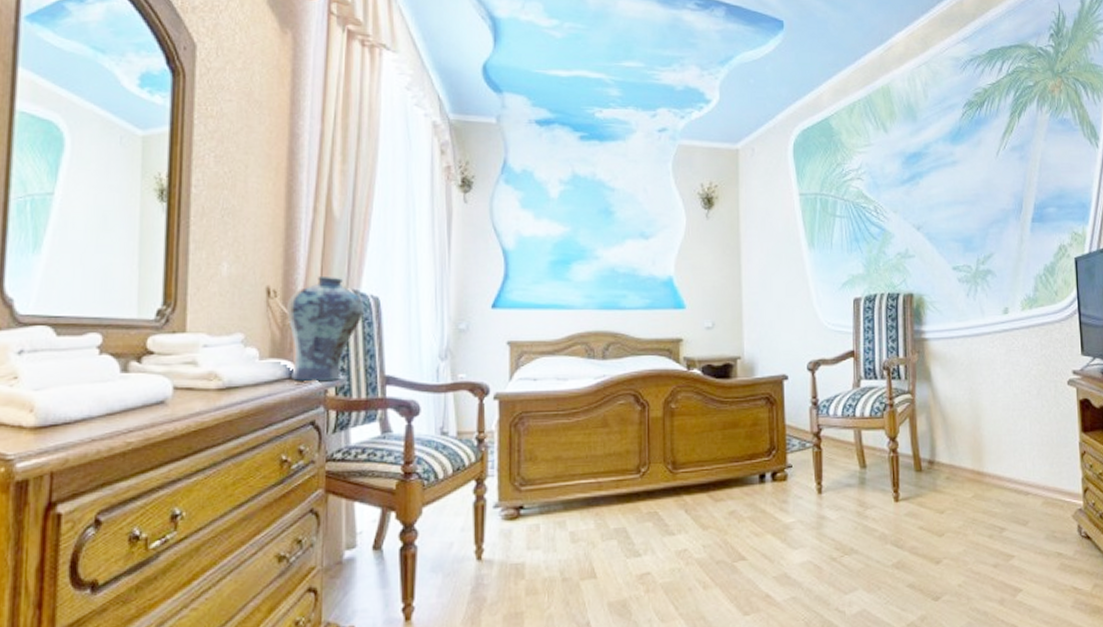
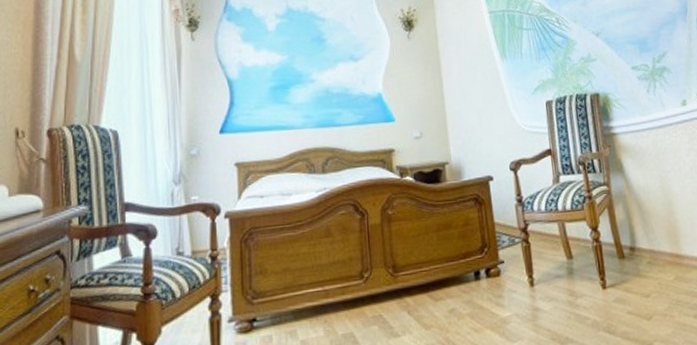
vase: present [287,275,364,382] -> none [34,114,103,214]

